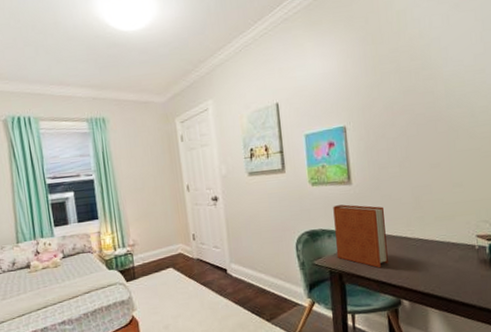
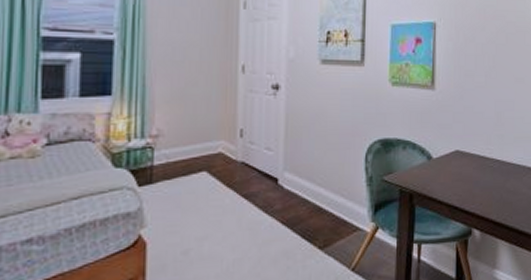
book: present [333,204,388,269] -> none [409,112,465,191]

